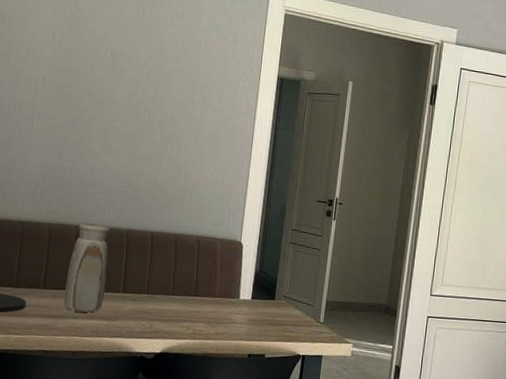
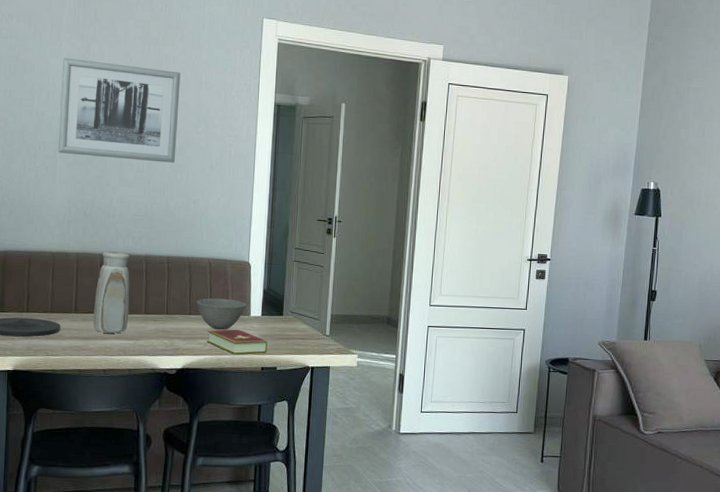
wall art: none [36,12,178,132] -> present [58,57,181,163]
bowl: none [180,278,237,313] -> present [196,298,247,330]
hardcover book: none [190,312,256,340] -> present [207,329,267,355]

